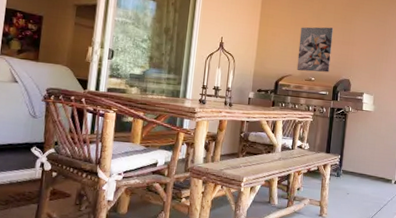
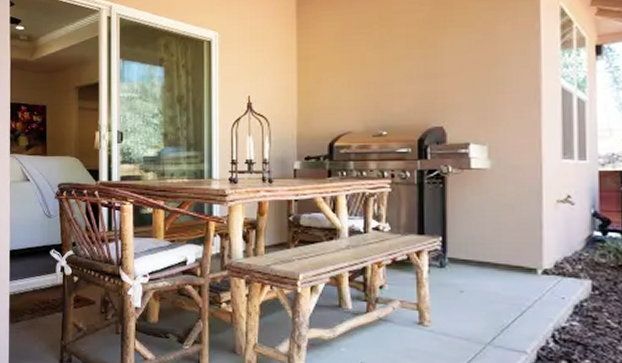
wall art: present [296,27,334,73] -> none [357,57,409,124]

